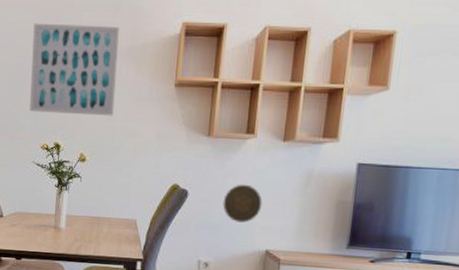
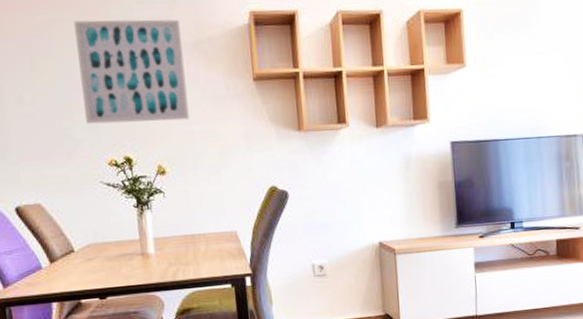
decorative plate: present [223,184,263,223] -> none [326,176,367,218]

